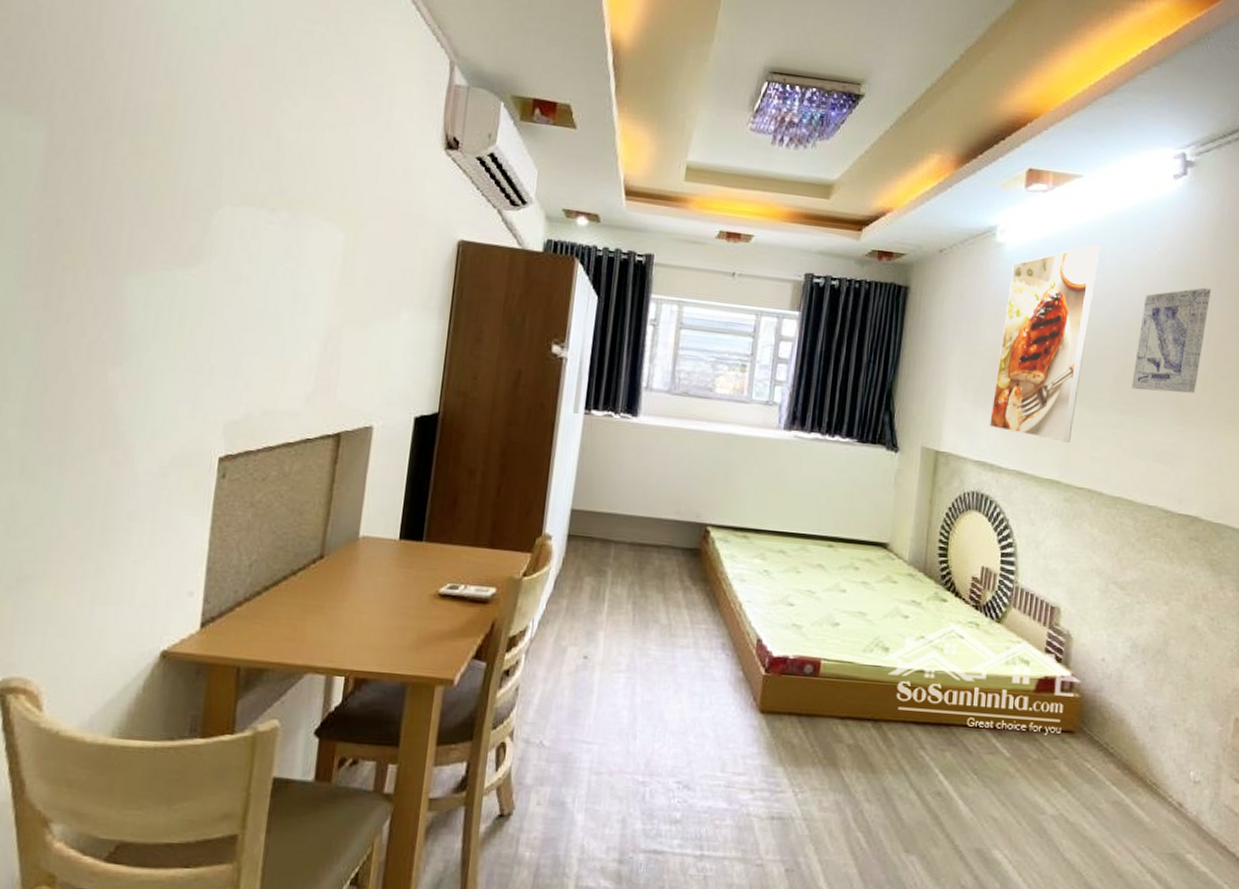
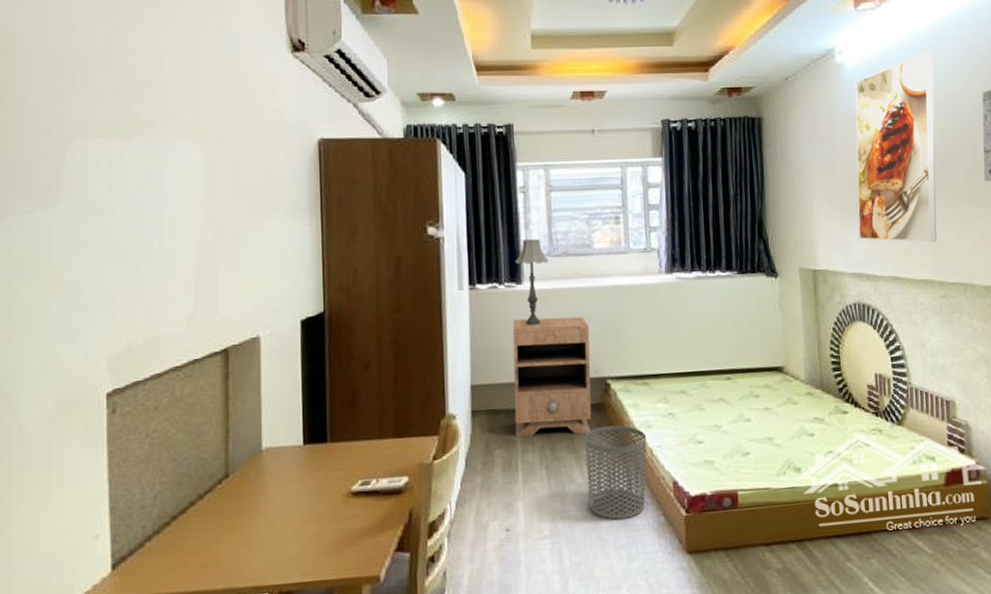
nightstand: none [608,451,699,576] -> present [512,317,592,438]
table lamp: none [633,373,669,461] -> present [514,239,549,326]
waste bin: none [669,571,738,668] -> present [585,425,647,520]

